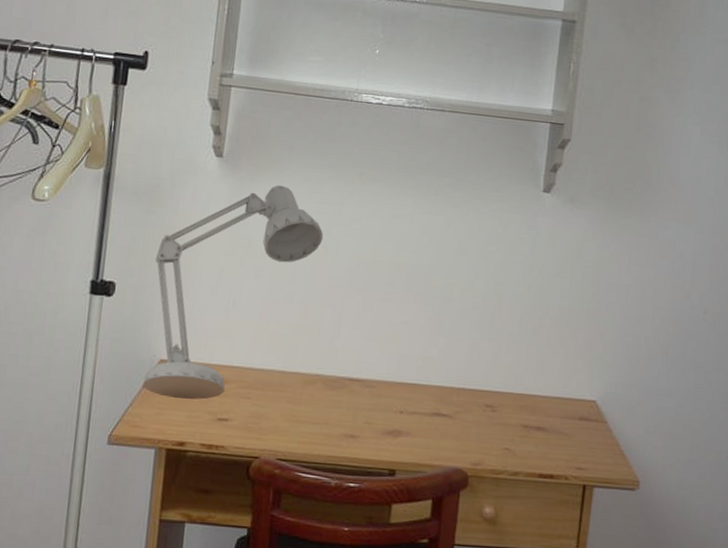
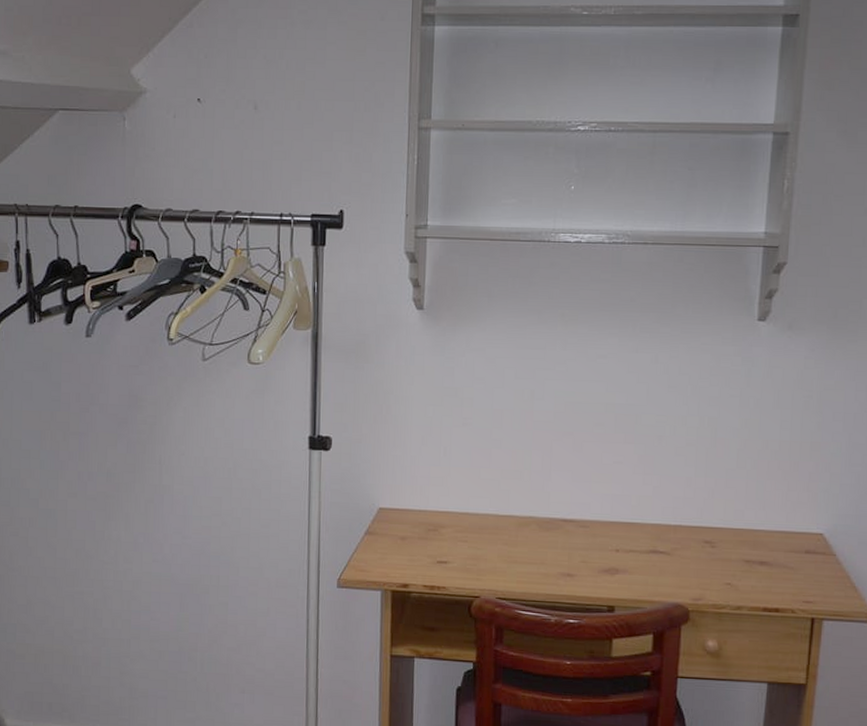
desk lamp: present [142,185,324,400] -> none [365,333,529,545]

